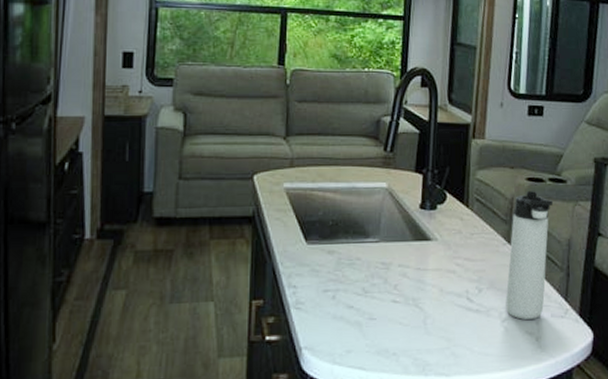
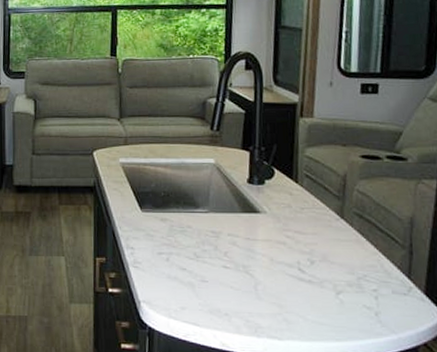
thermos bottle: present [505,191,554,320] -> none [340,168,392,294]

